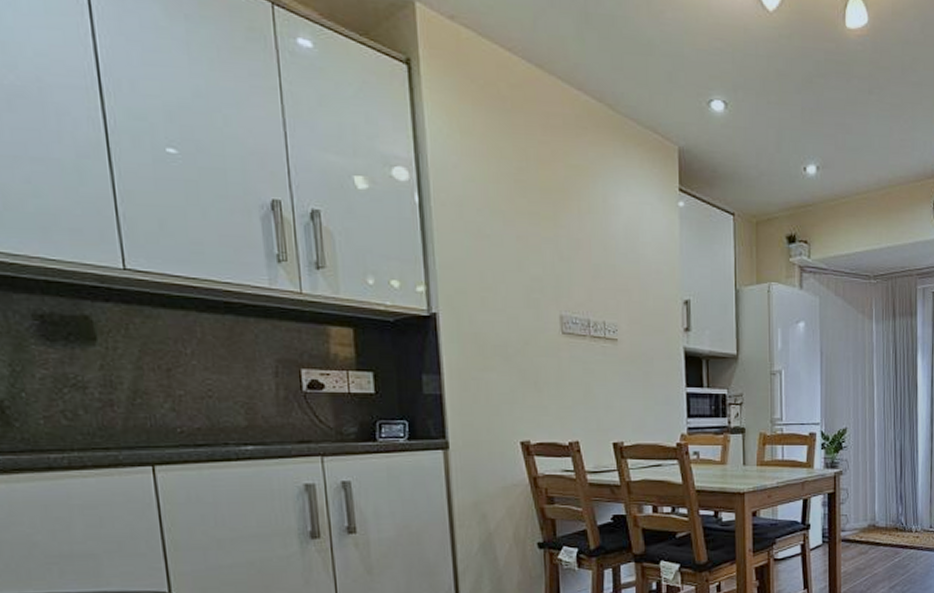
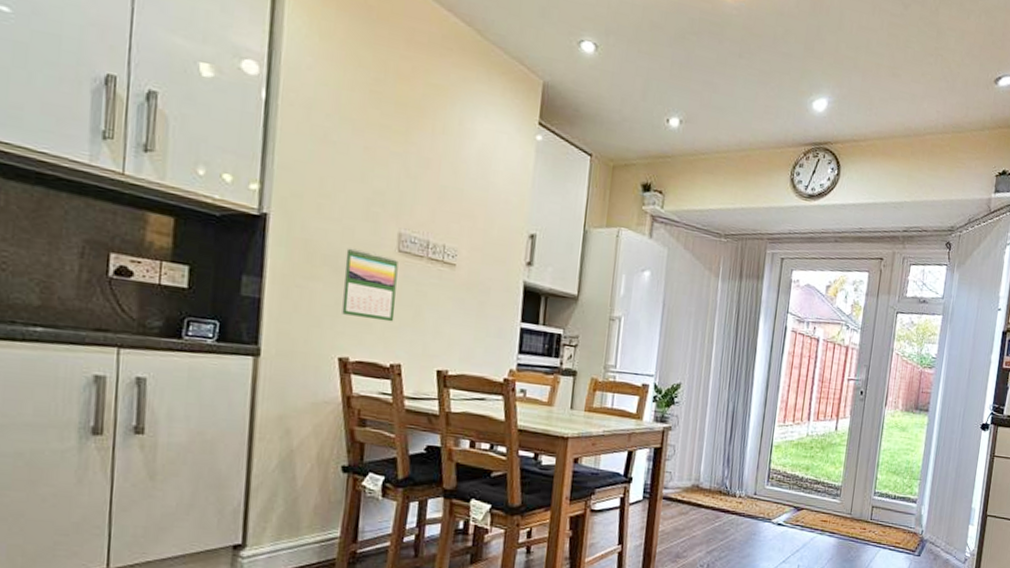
calendar: none [514,336,567,402] -> present [342,248,399,322]

